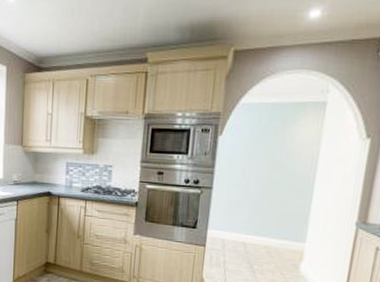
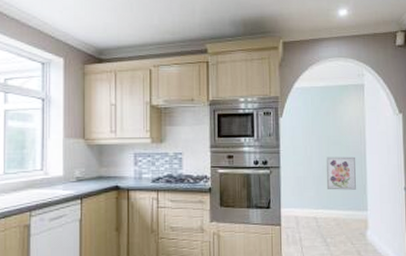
wall art: none [261,181,301,219] -> present [326,156,356,190]

